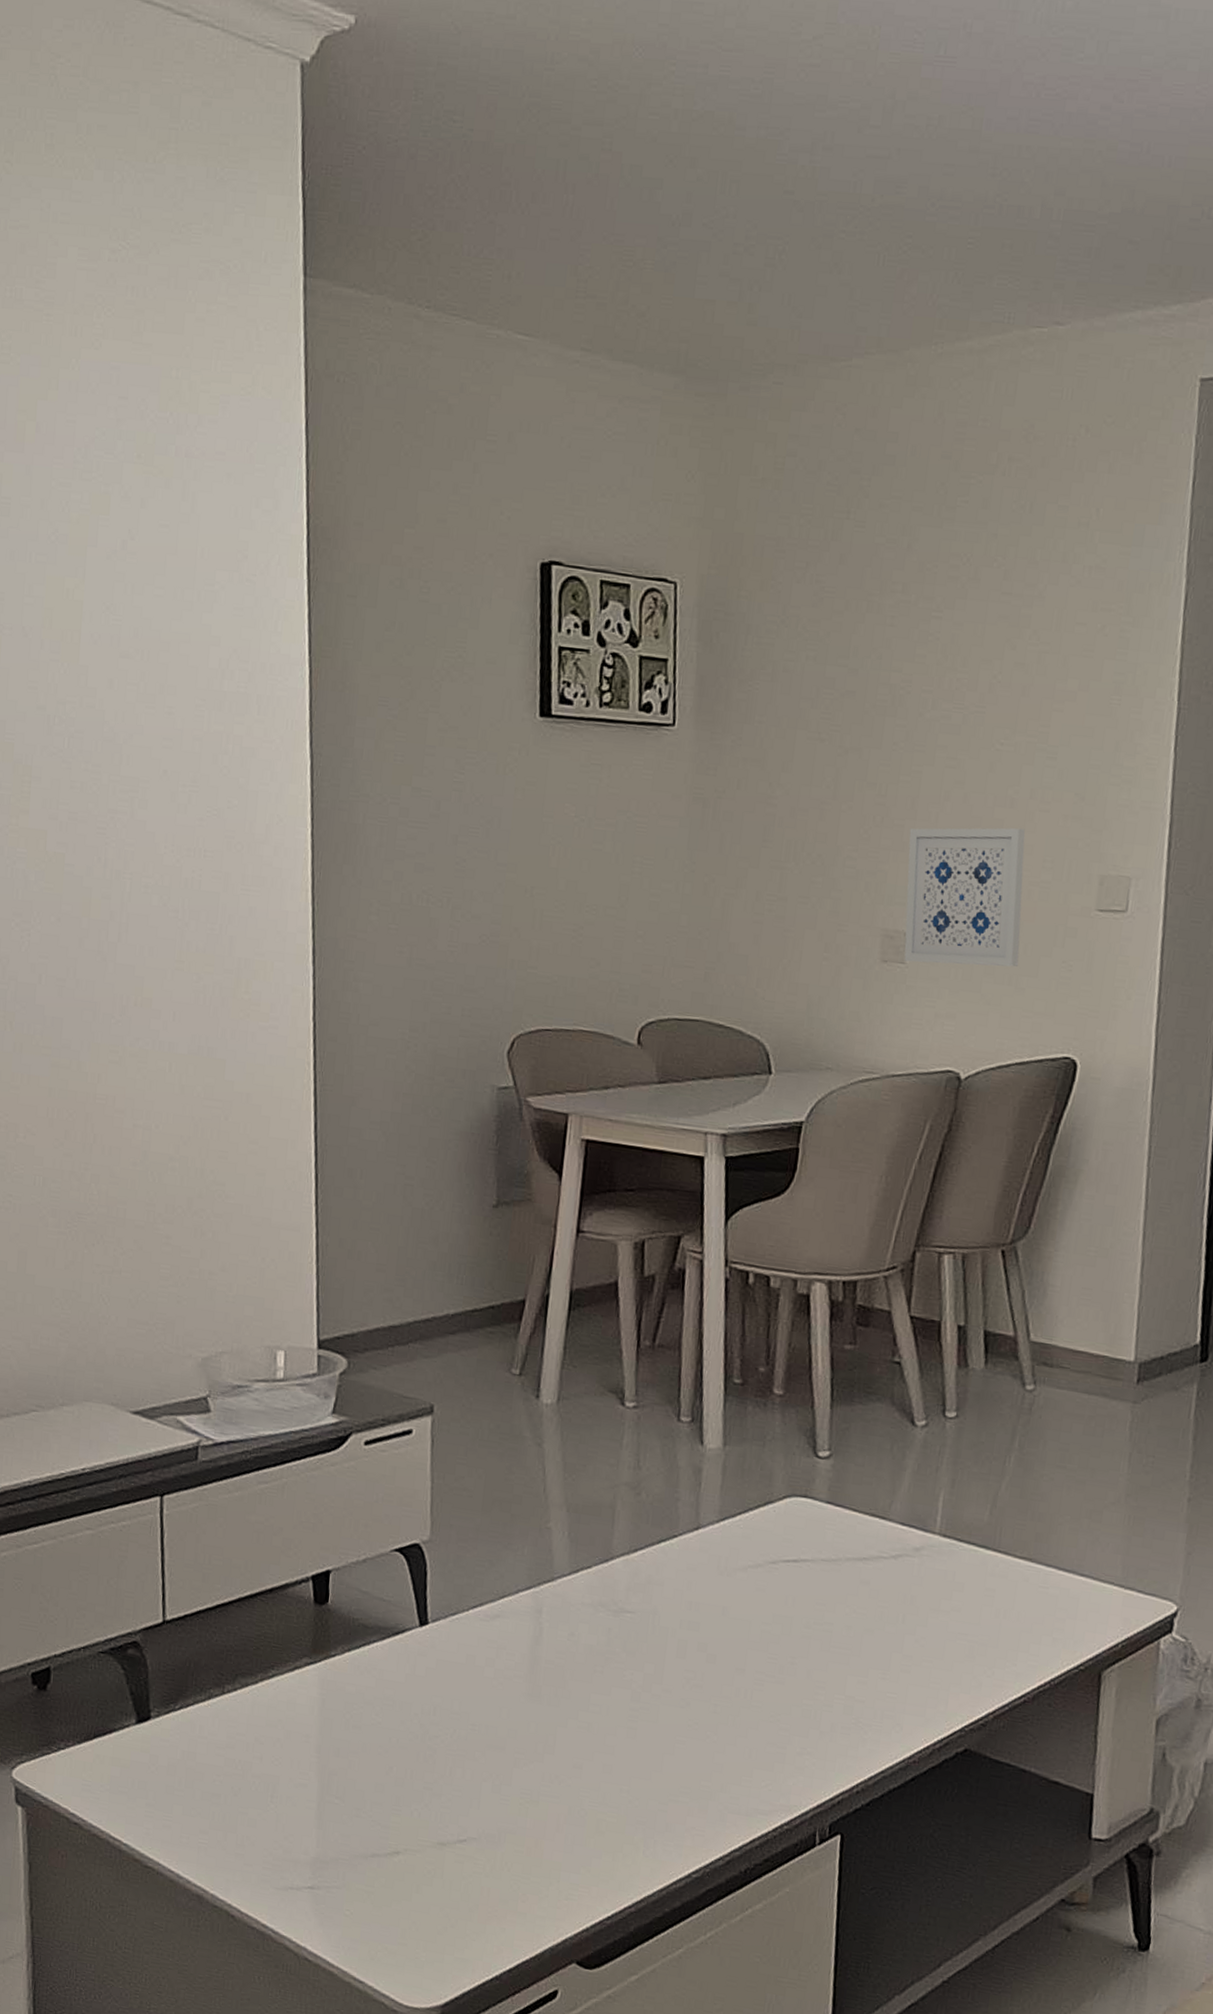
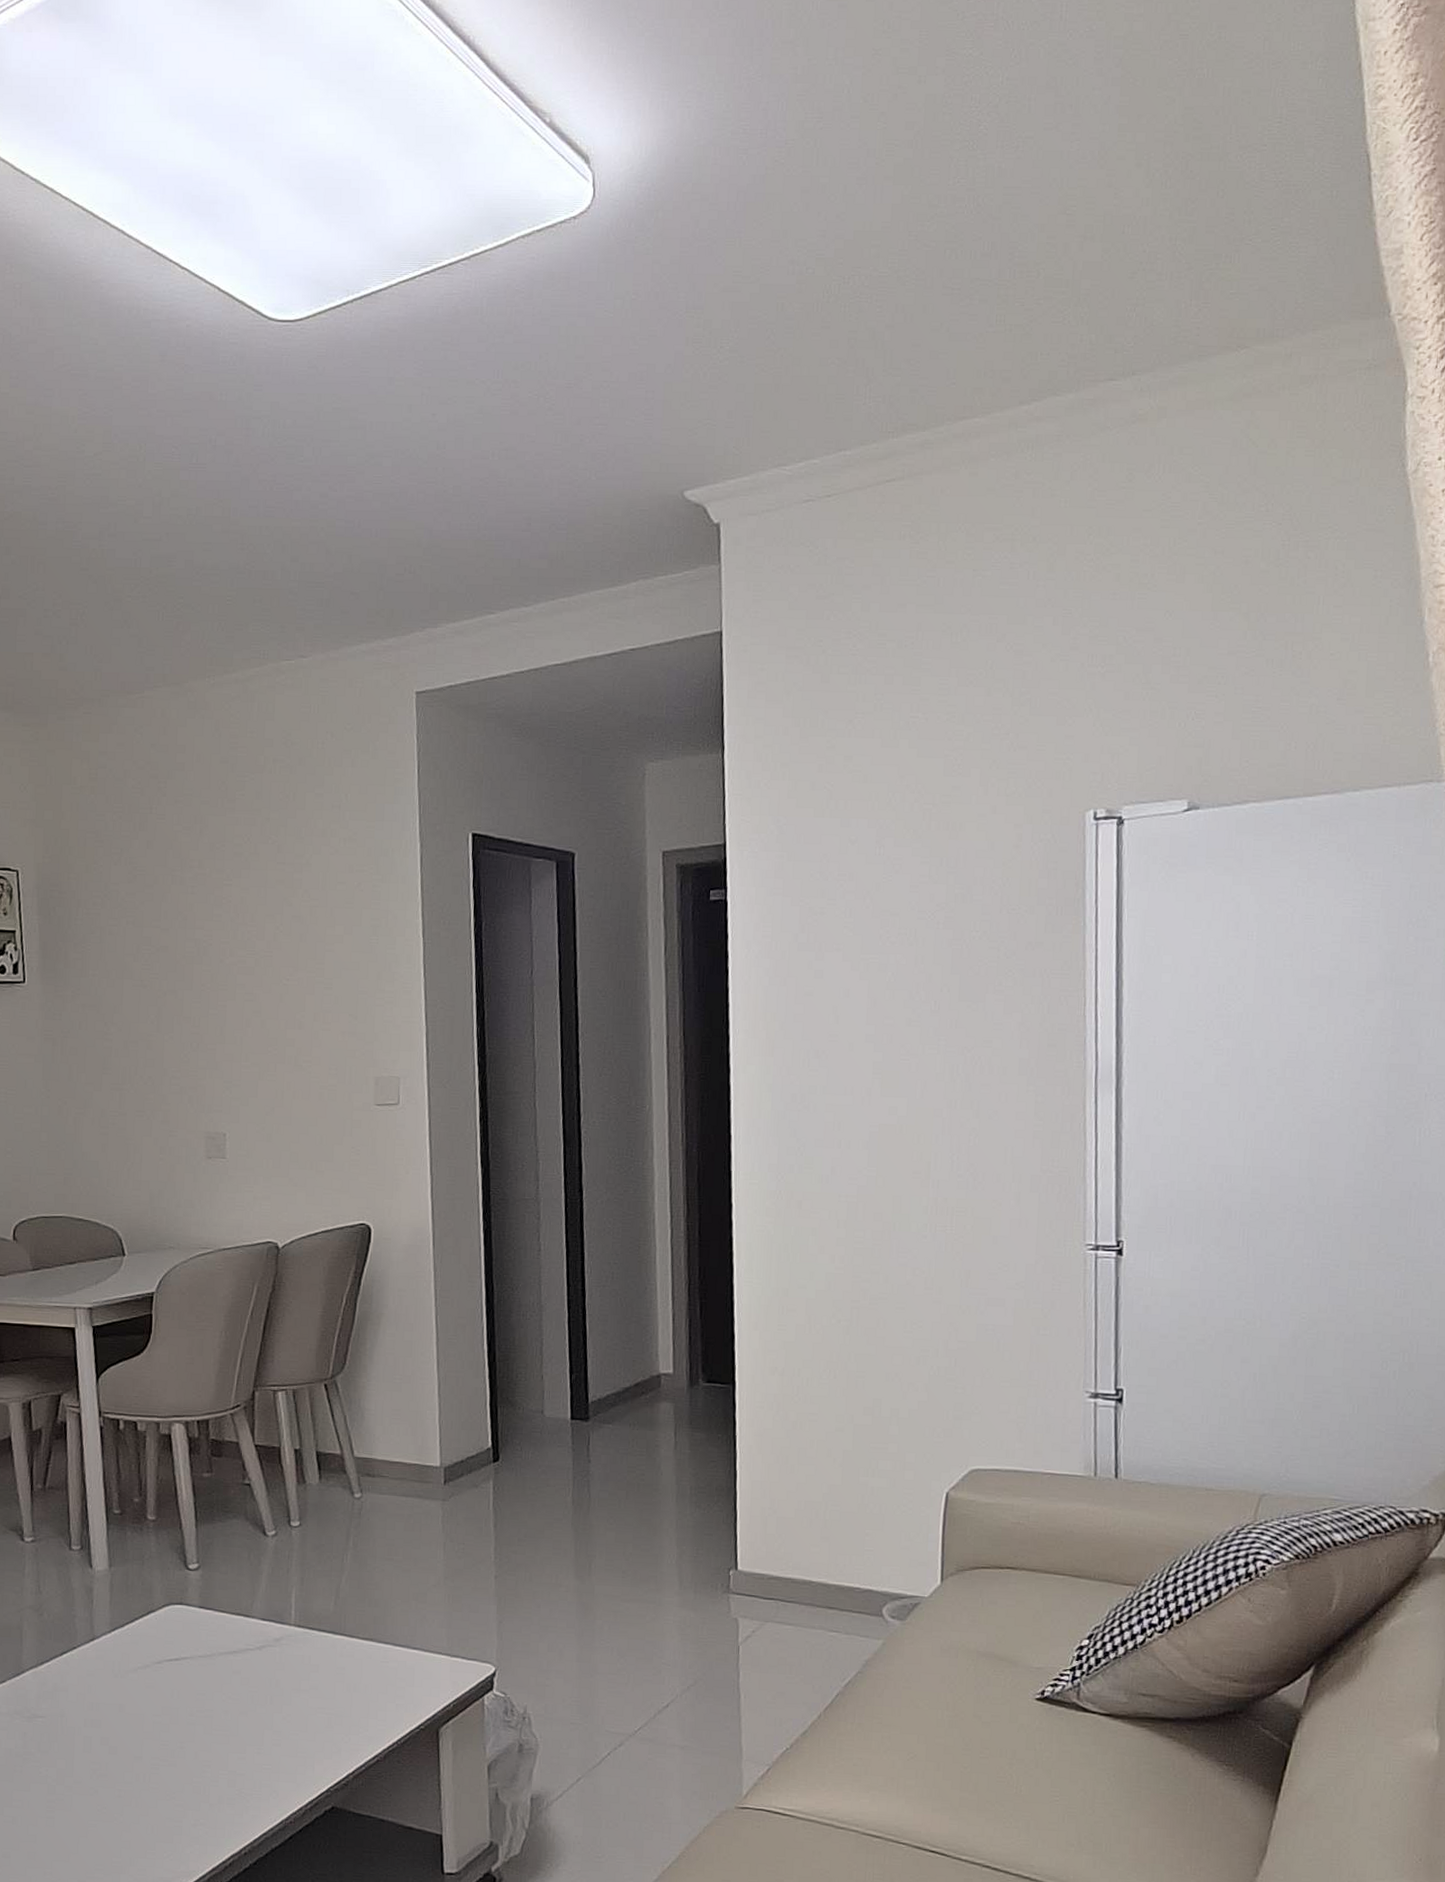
wall art: present [904,827,1026,967] -> none [220,1044,317,1157]

